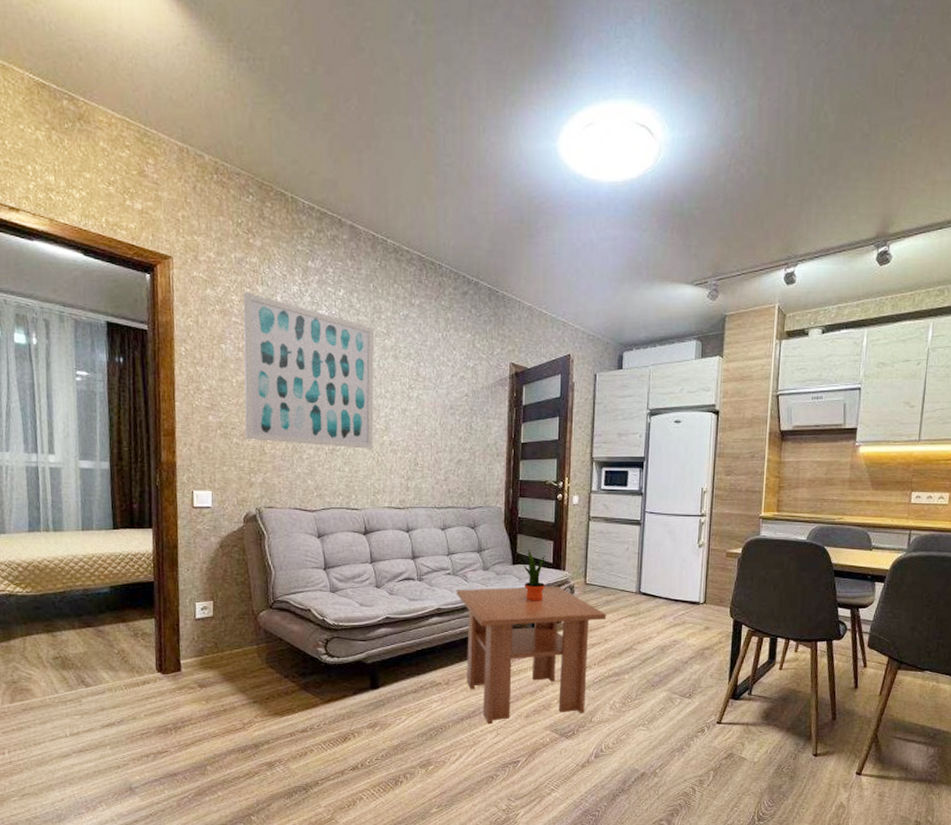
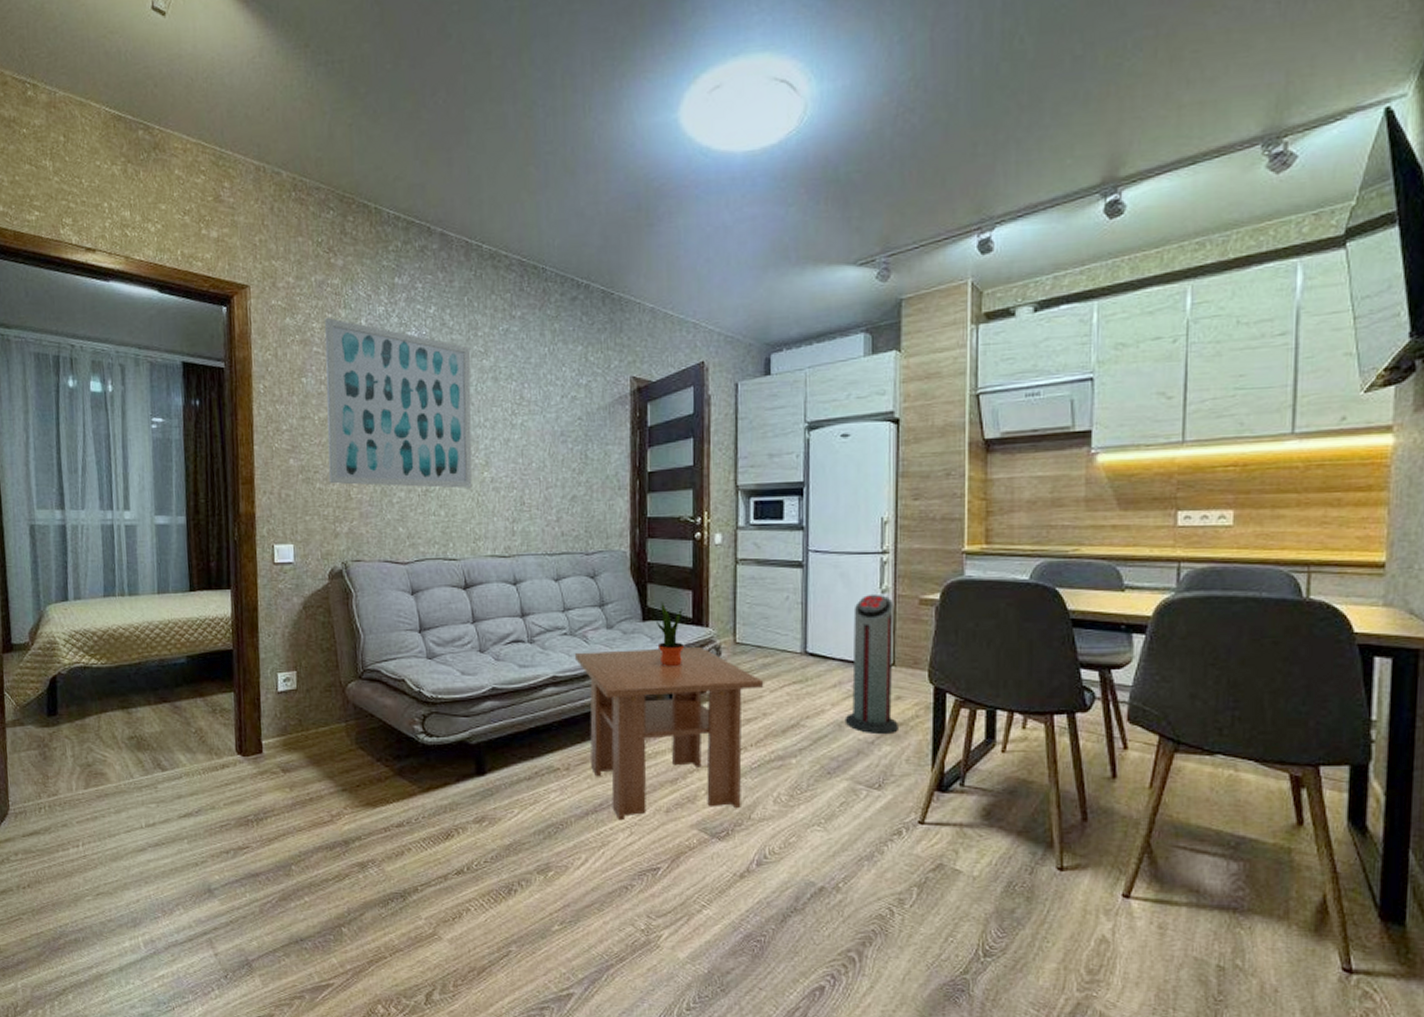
air purifier: none [666,547,707,656] -> present [844,594,898,735]

